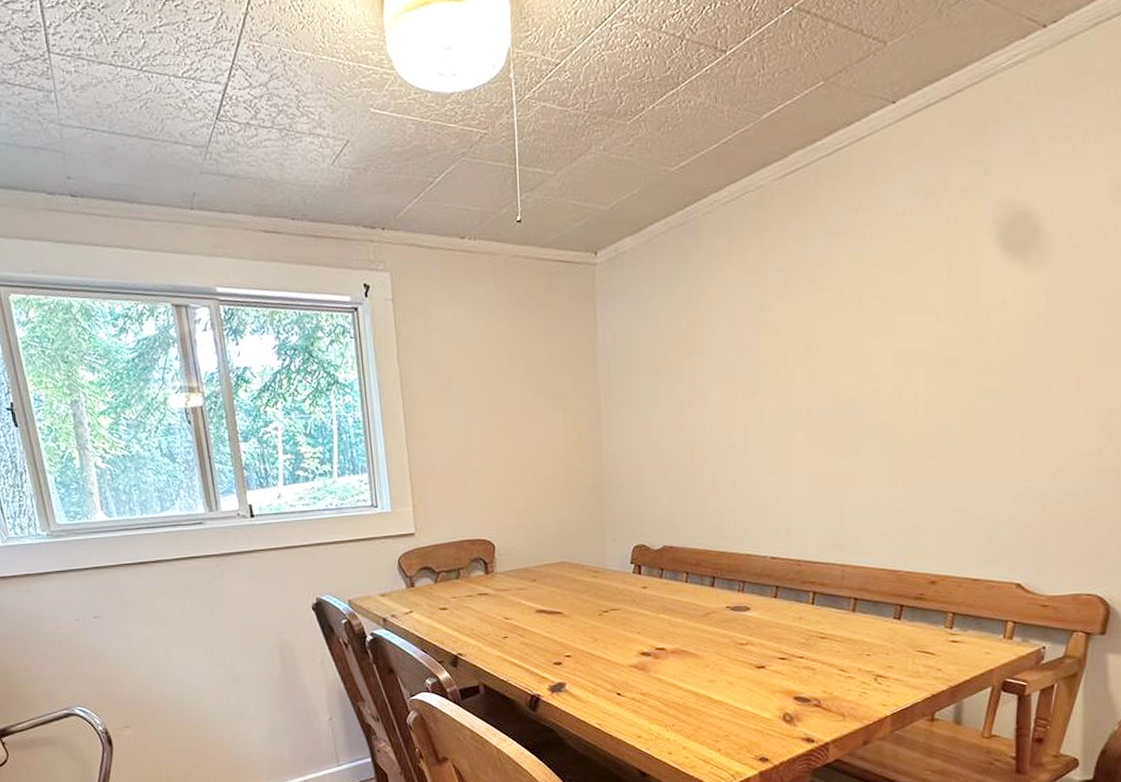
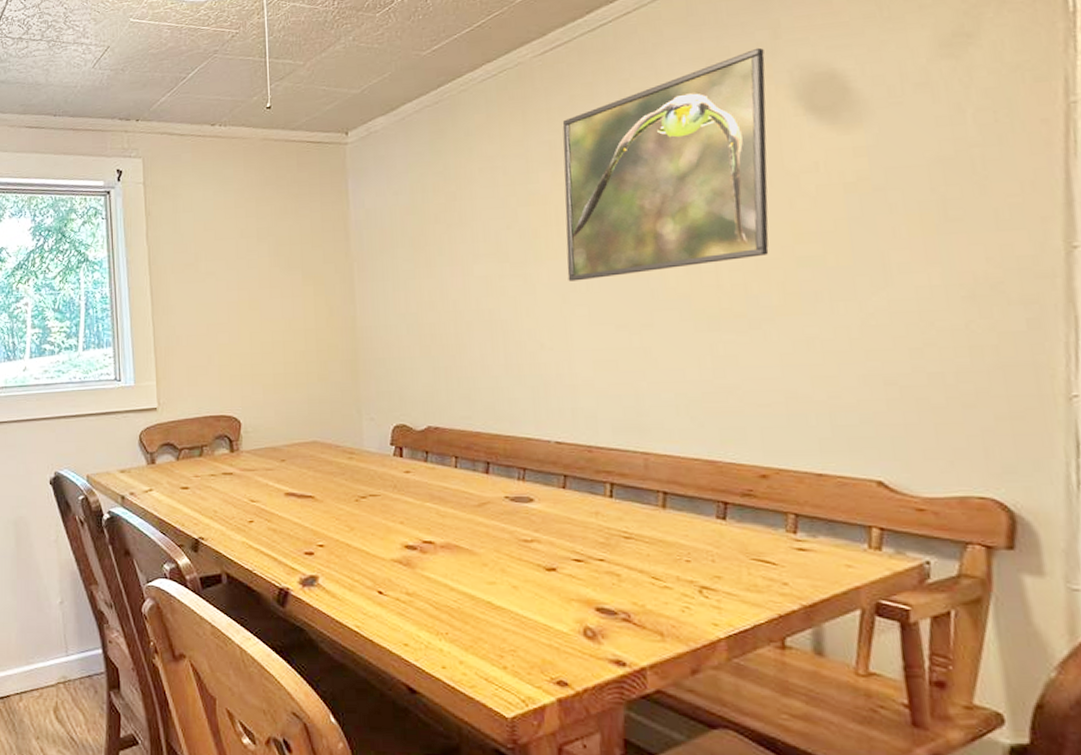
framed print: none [791,182,975,409] -> present [562,47,769,282]

